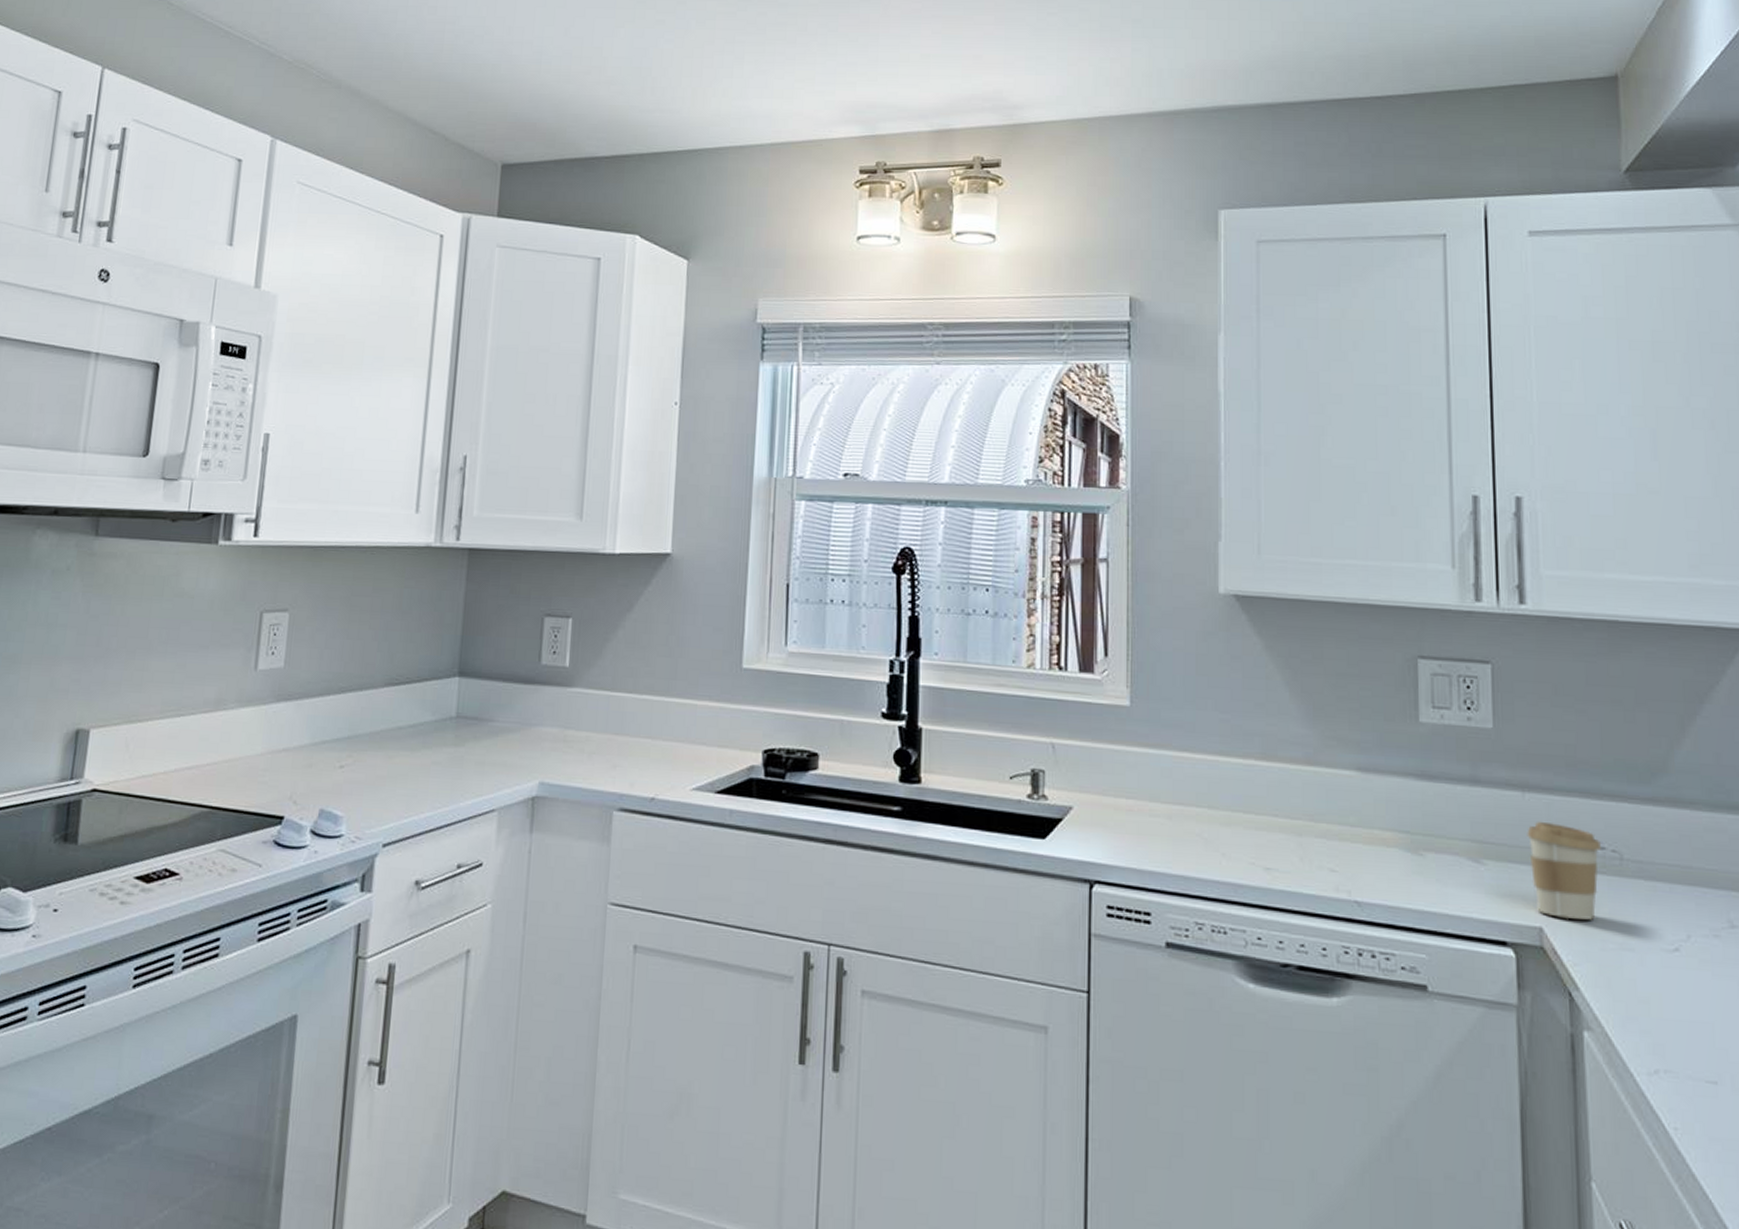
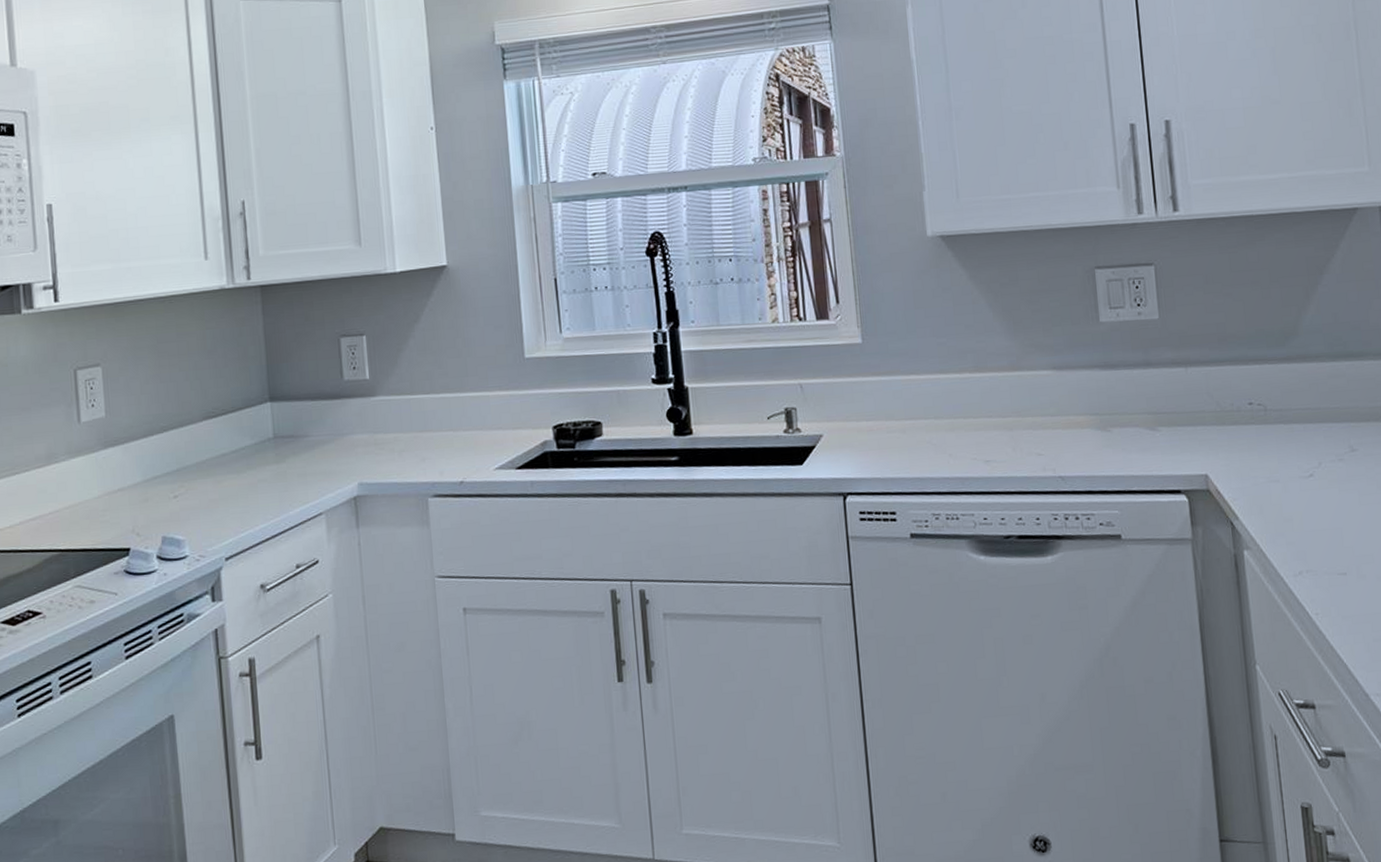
coffee cup: present [1527,821,1602,920] -> none [1191,389,1250,465]

